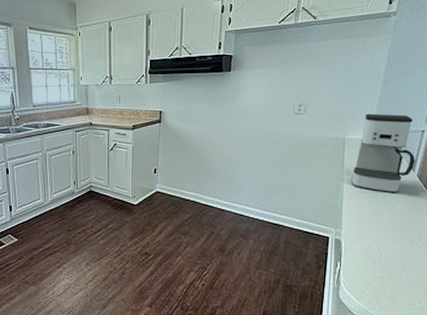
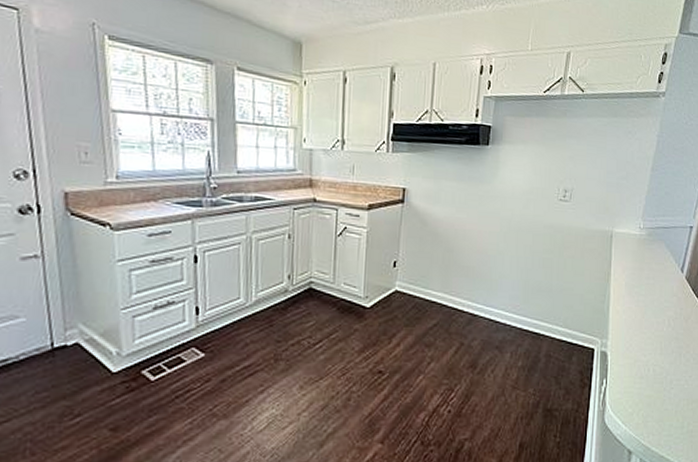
coffee maker: present [351,114,415,194] -> none [619,204,683,298]

